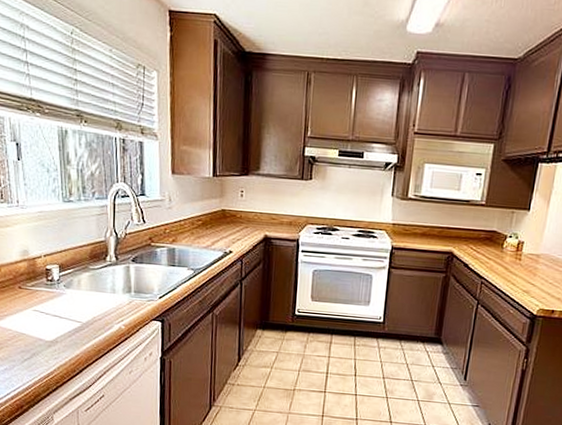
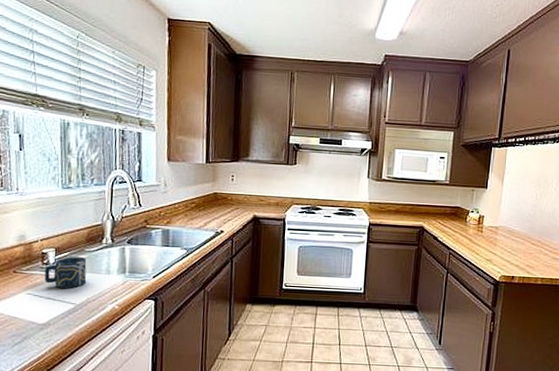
cup: none [50,273,92,307] -> present [44,256,87,289]

